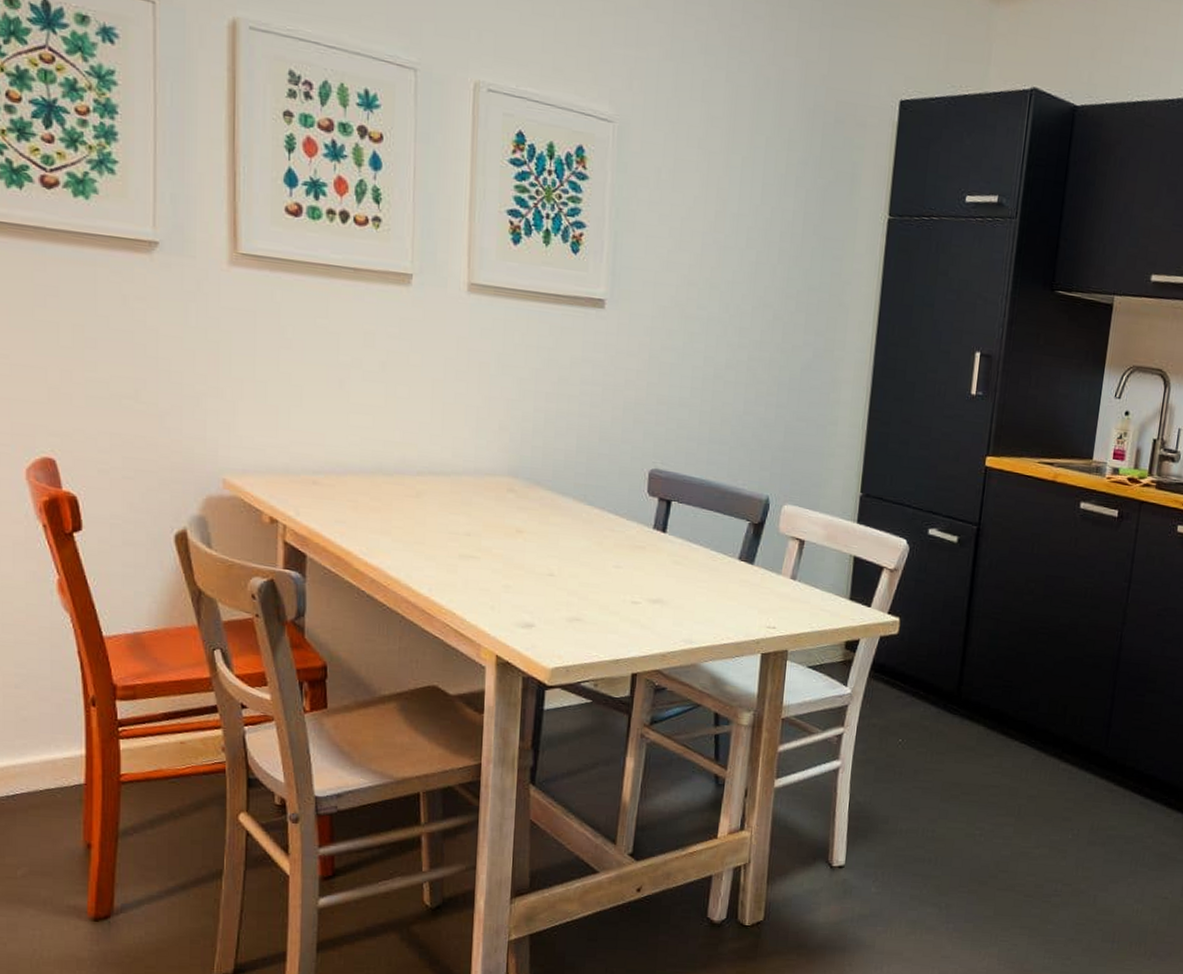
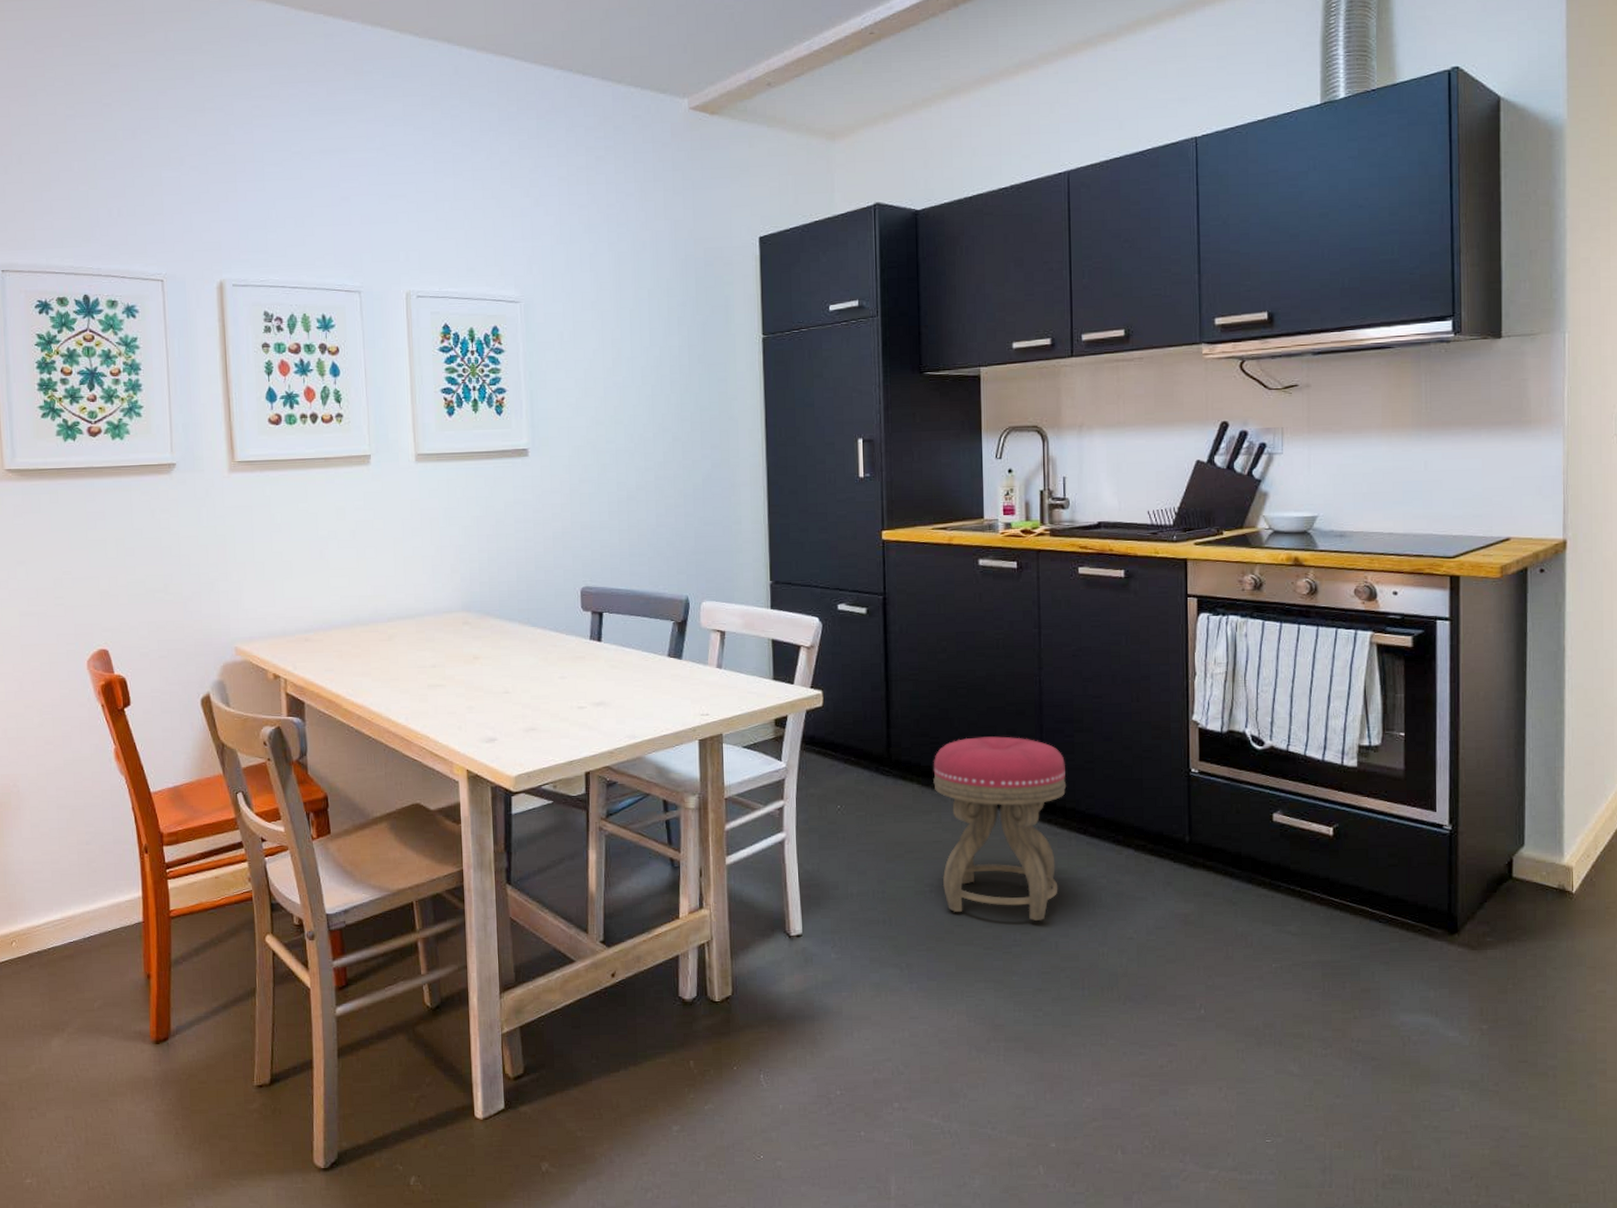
stool: none [993,685,1133,874] -> present [933,736,1067,921]

